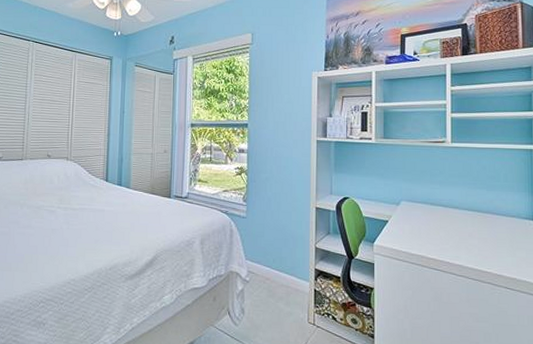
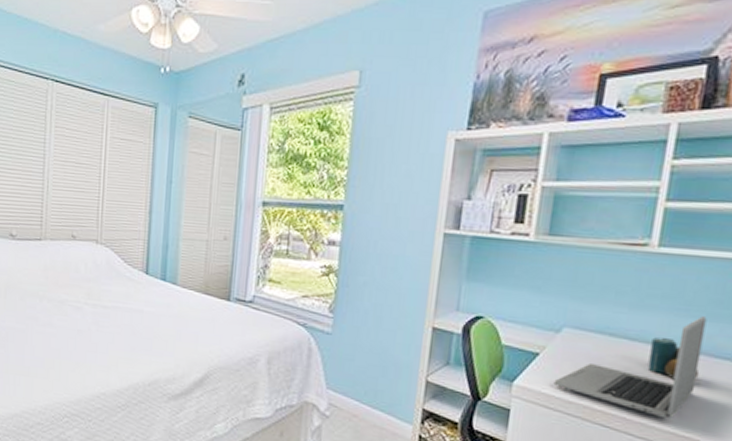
laptop: none [400,187,488,259] -> present [553,316,707,418]
candle: none [457,204,489,231] -> present [647,337,700,379]

